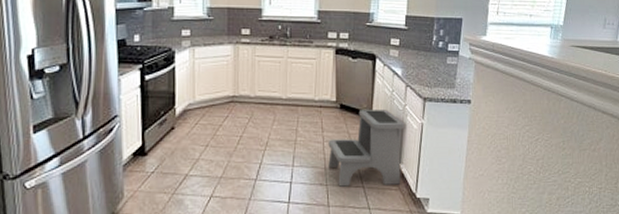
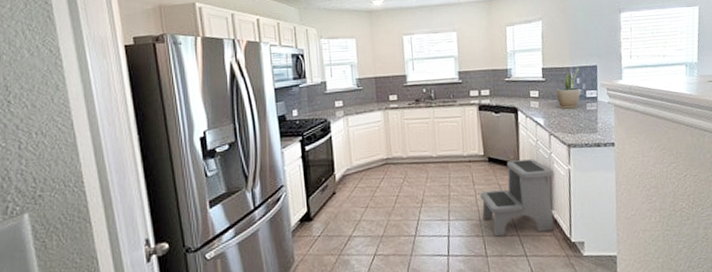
potted plant: none [418,20,444,62] -> present [556,68,581,110]

